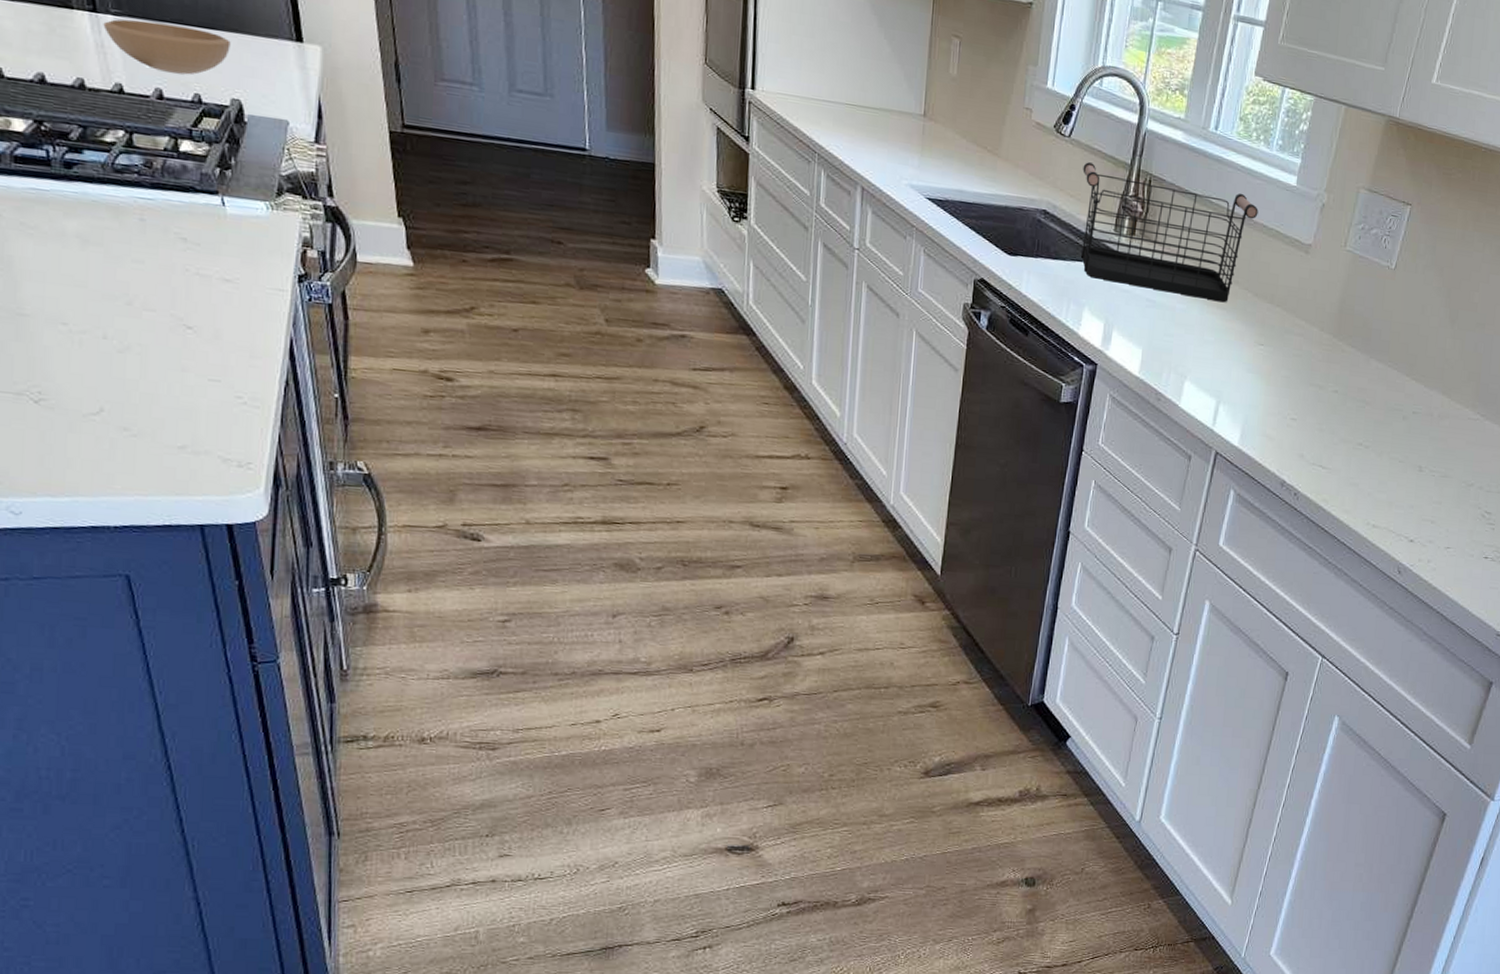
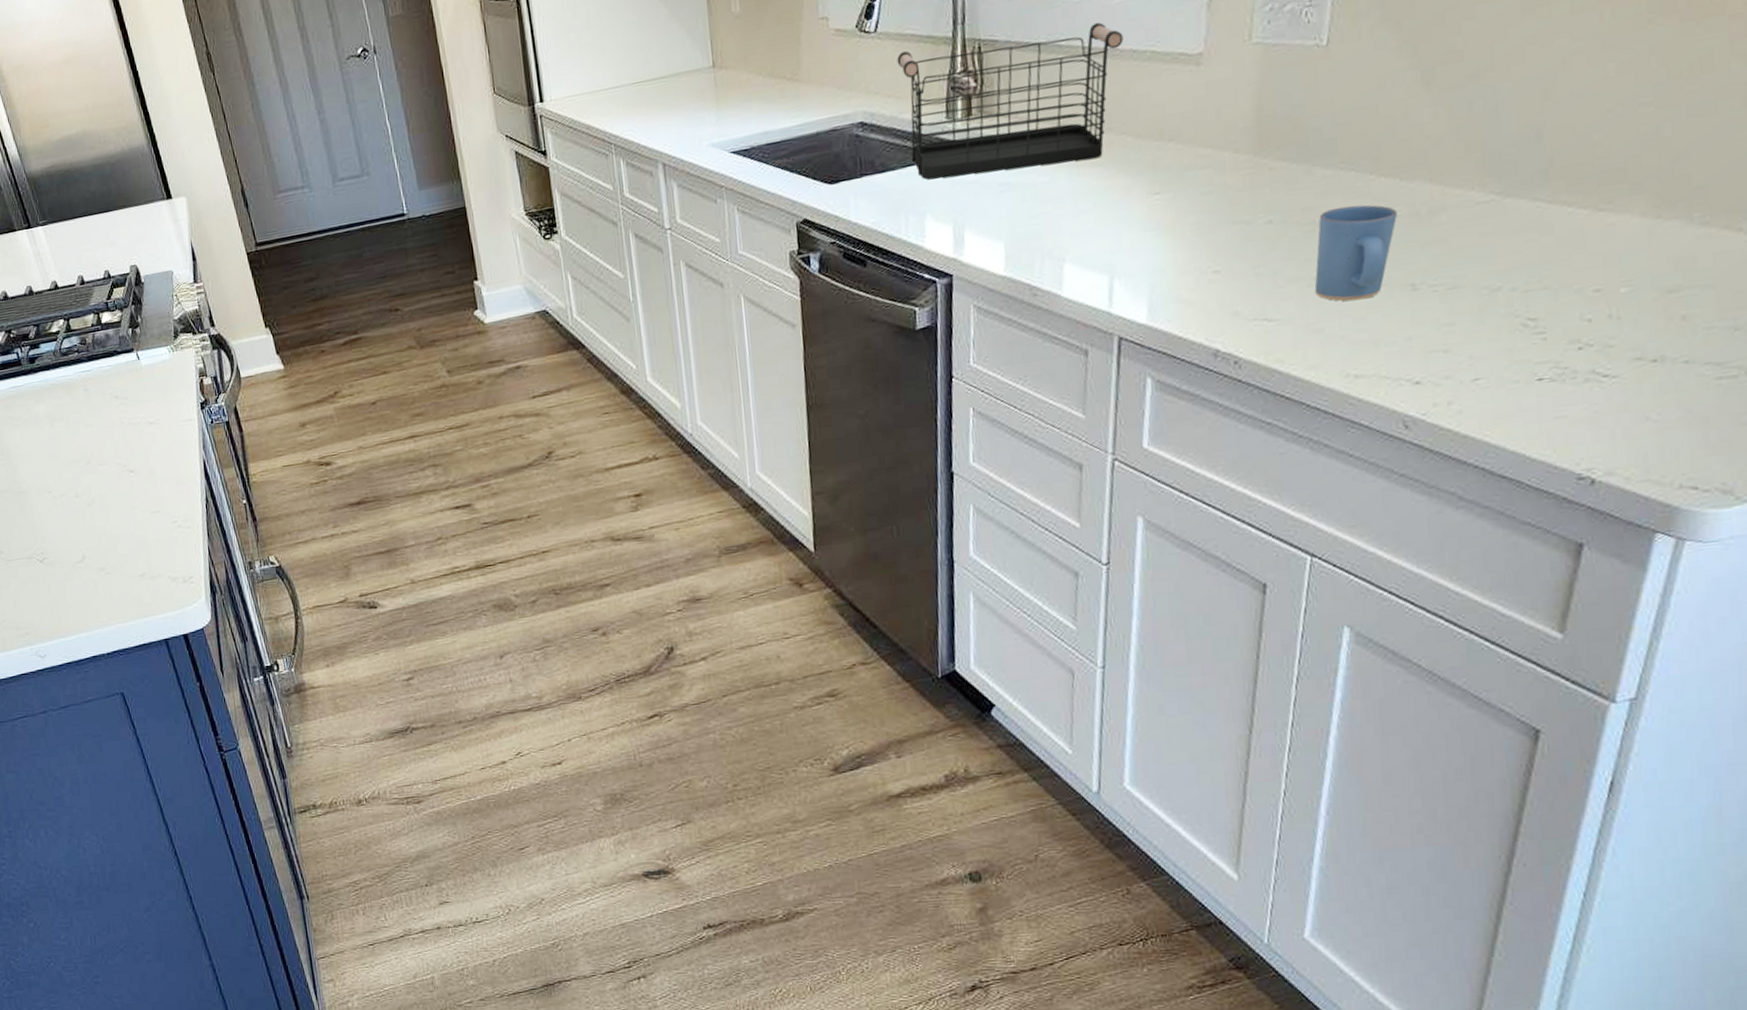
bowl: present [103,19,231,75] -> none [36,214,123,261]
mug: none [1357,394,1419,469] -> present [1314,205,1397,301]

